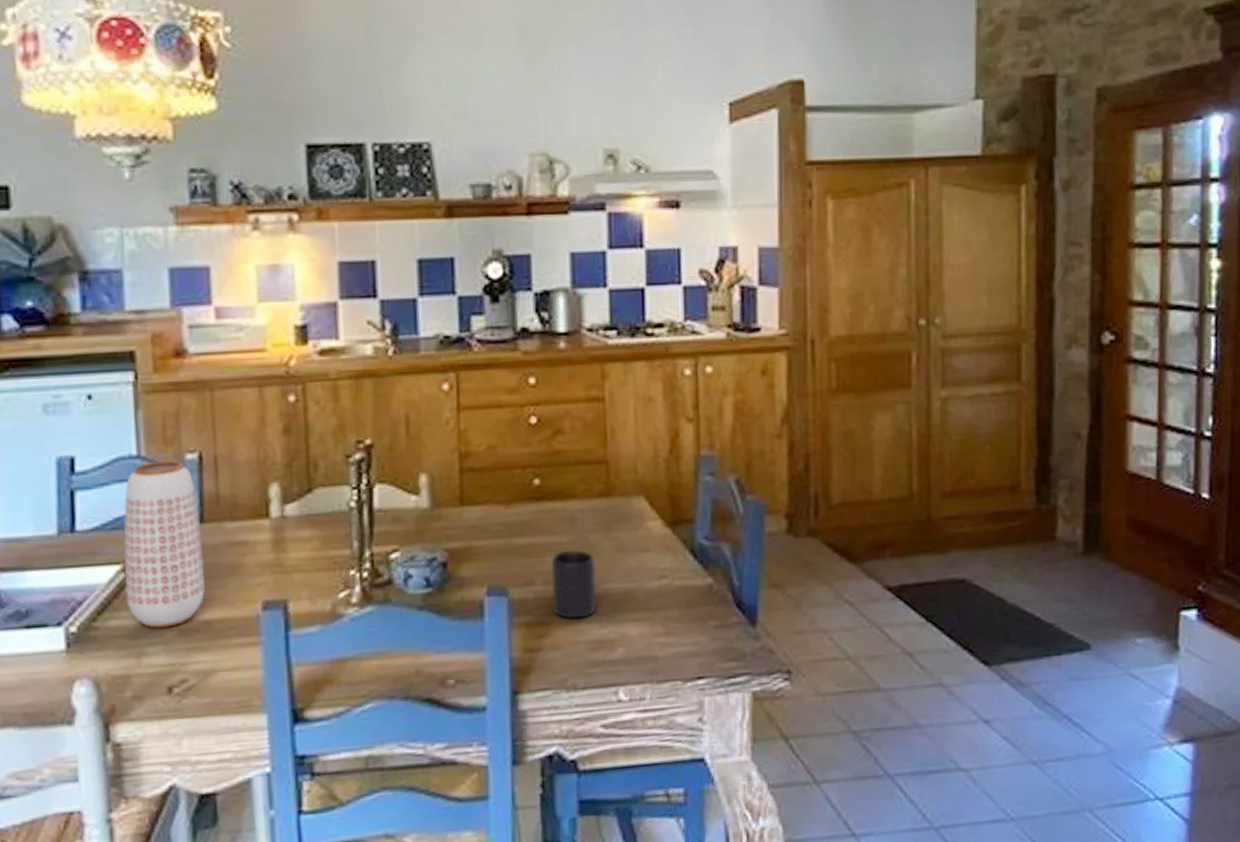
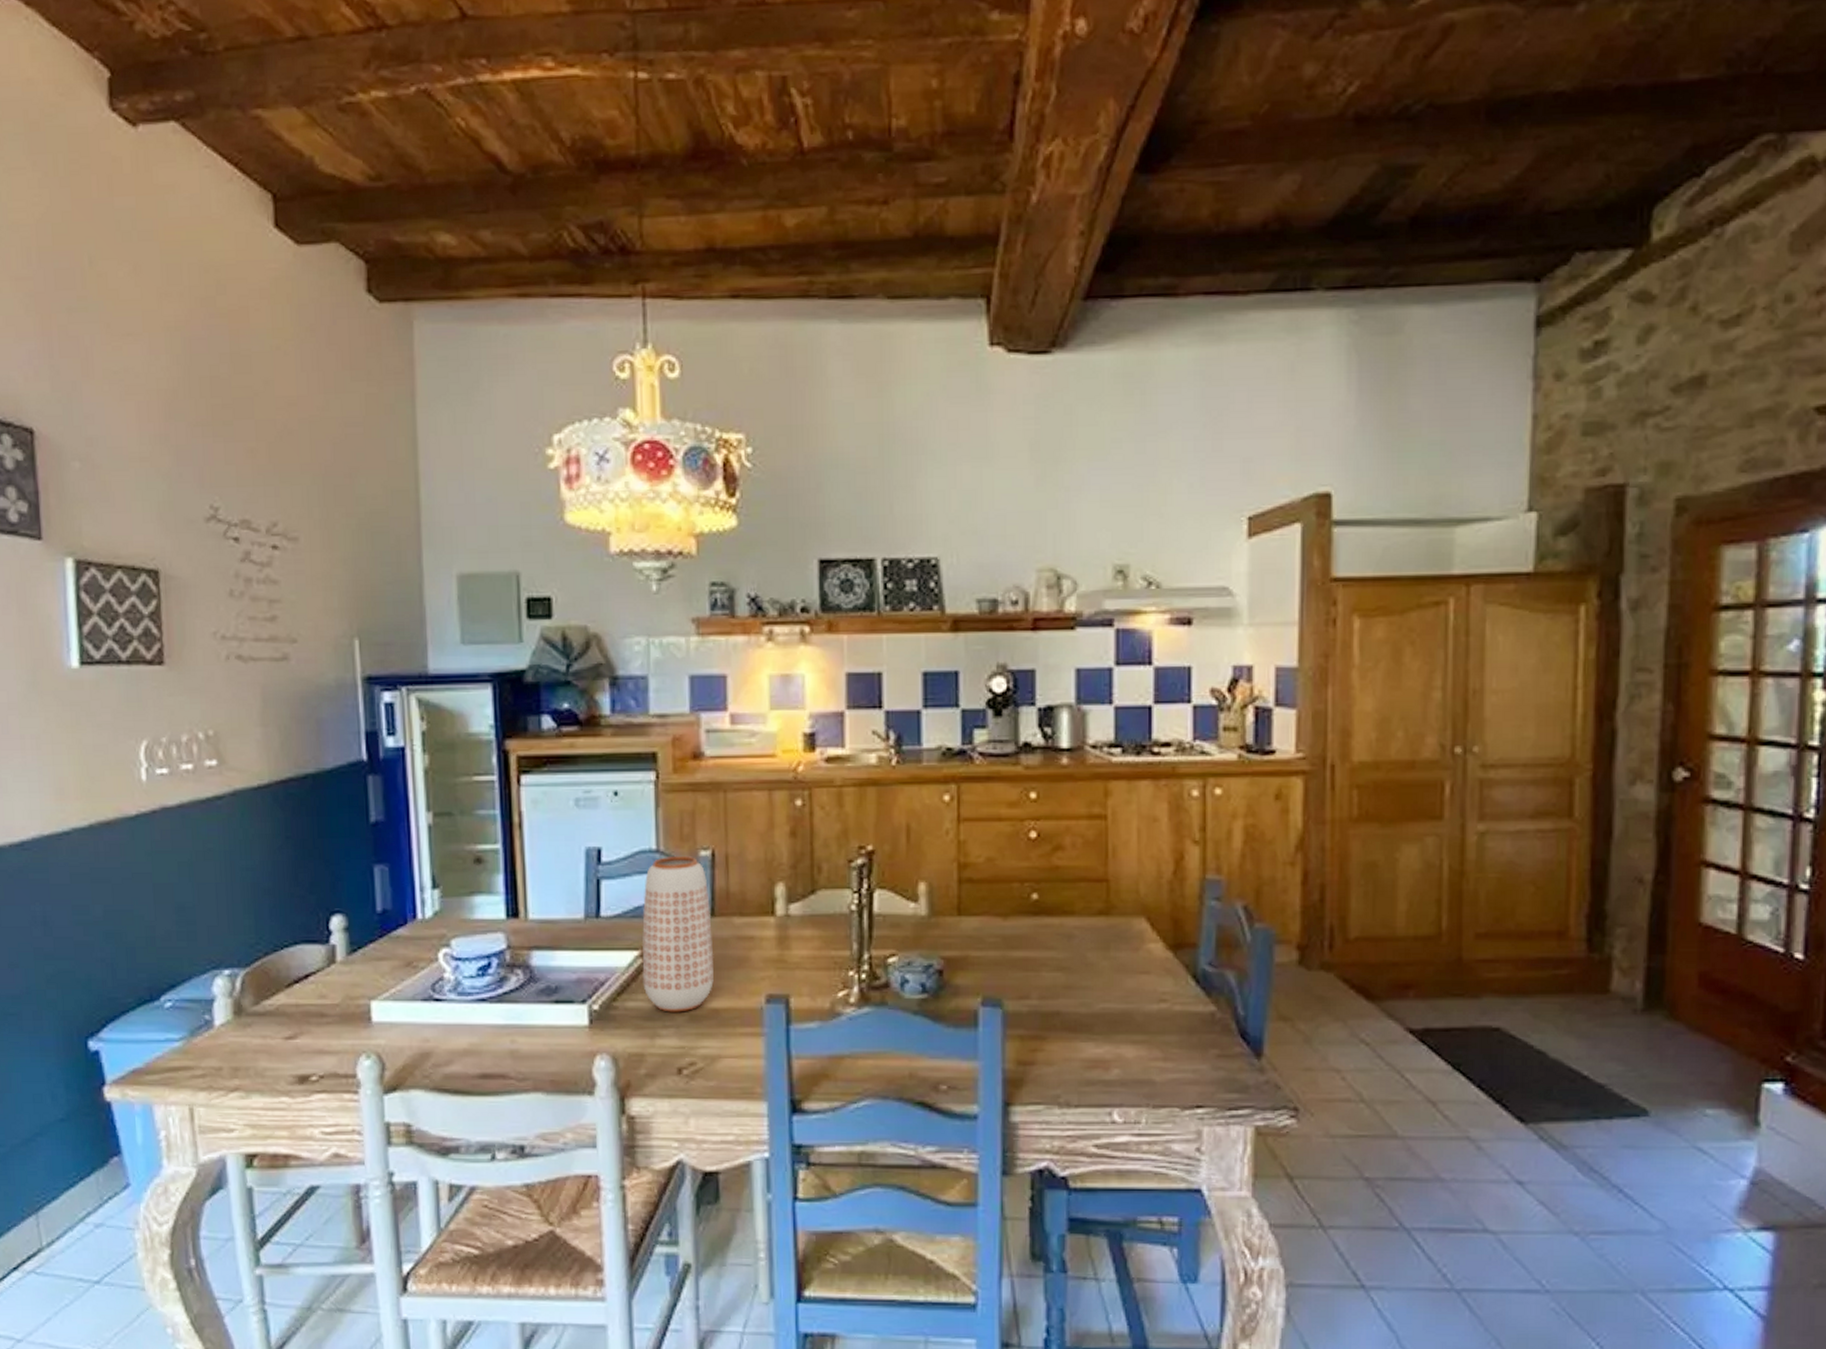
mug: present [551,550,596,619] -> none [1047,966,1093,1036]

